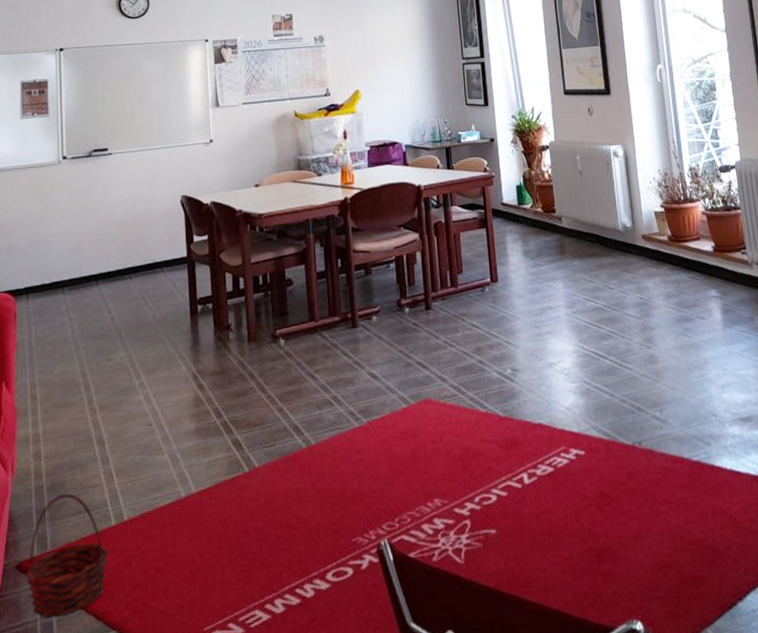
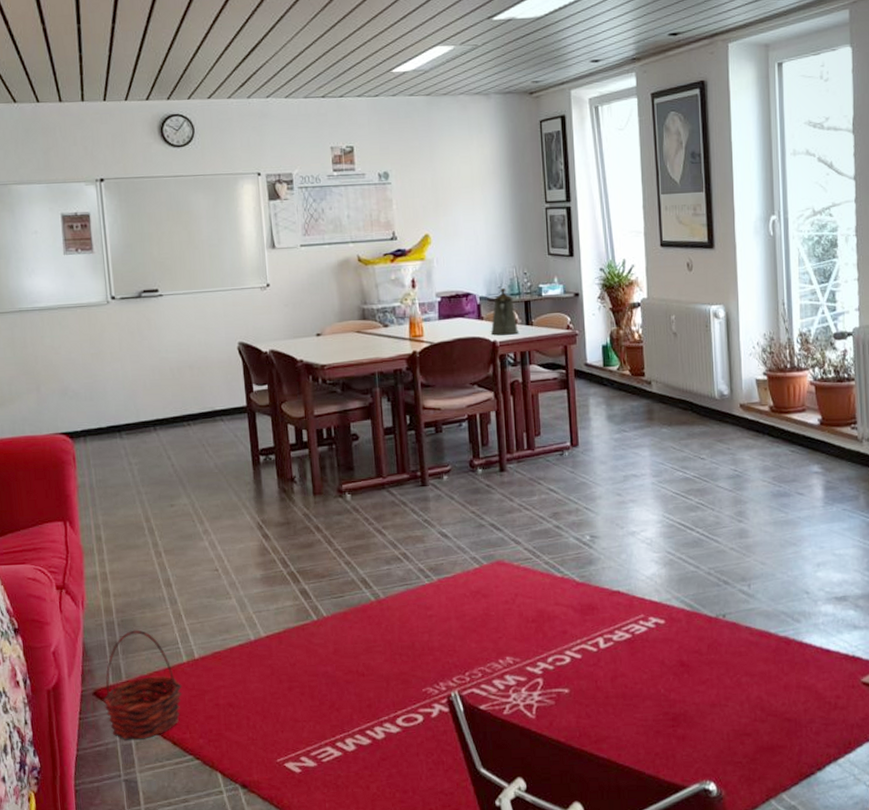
coffee pot: none [416,135,441,180] -> present [491,287,518,336]

